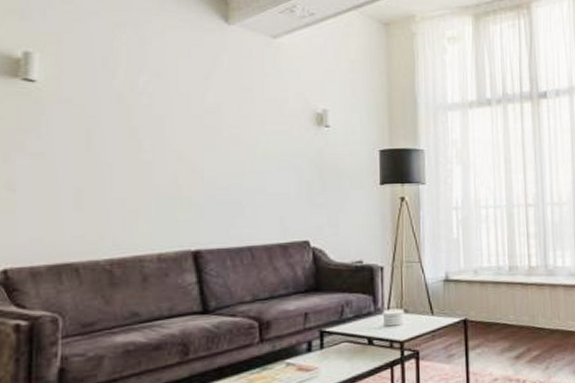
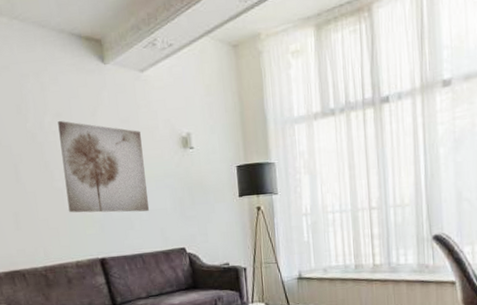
wall art: none [157,80,266,196] -> present [58,120,149,213]

